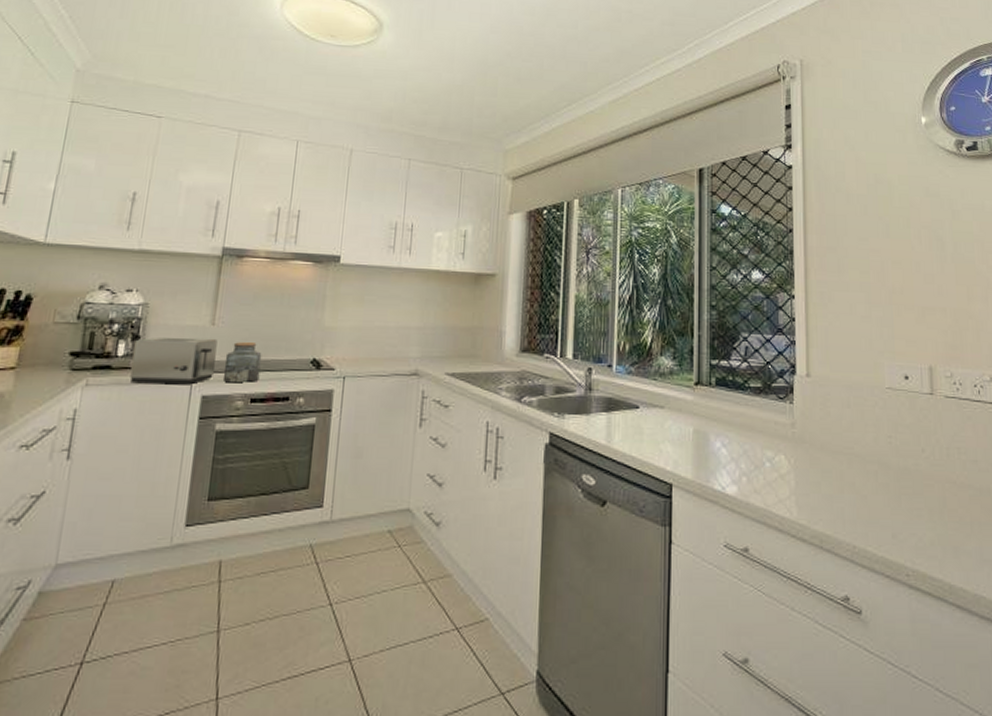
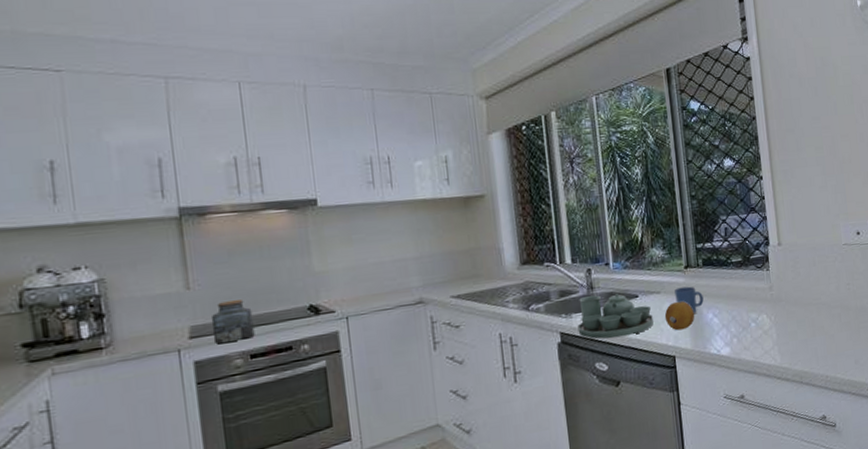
toaster: present [130,337,218,385] -> none [97,302,203,363]
tea set: none [569,398,652,451] -> present [577,294,654,339]
fruit: none [665,421,701,455] -> present [664,301,695,331]
mug: none [680,405,712,440] -> present [674,286,704,315]

